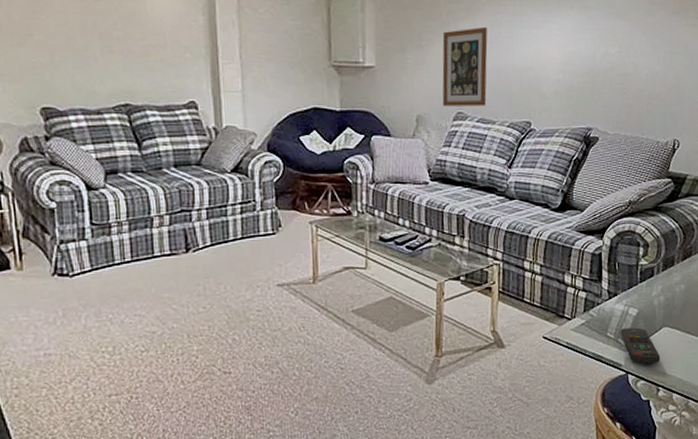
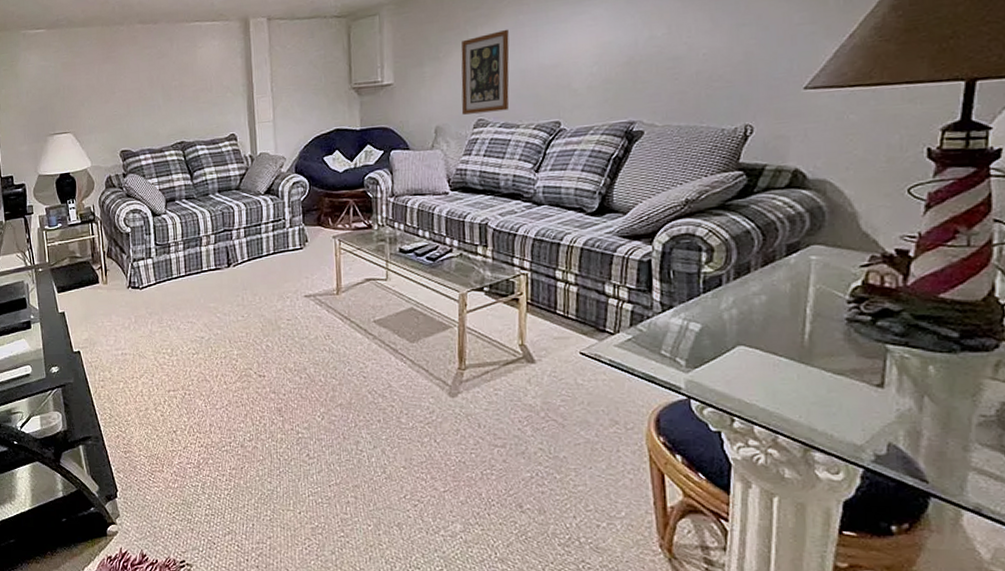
remote control: present [620,327,661,364] -> none [678,345,735,388]

